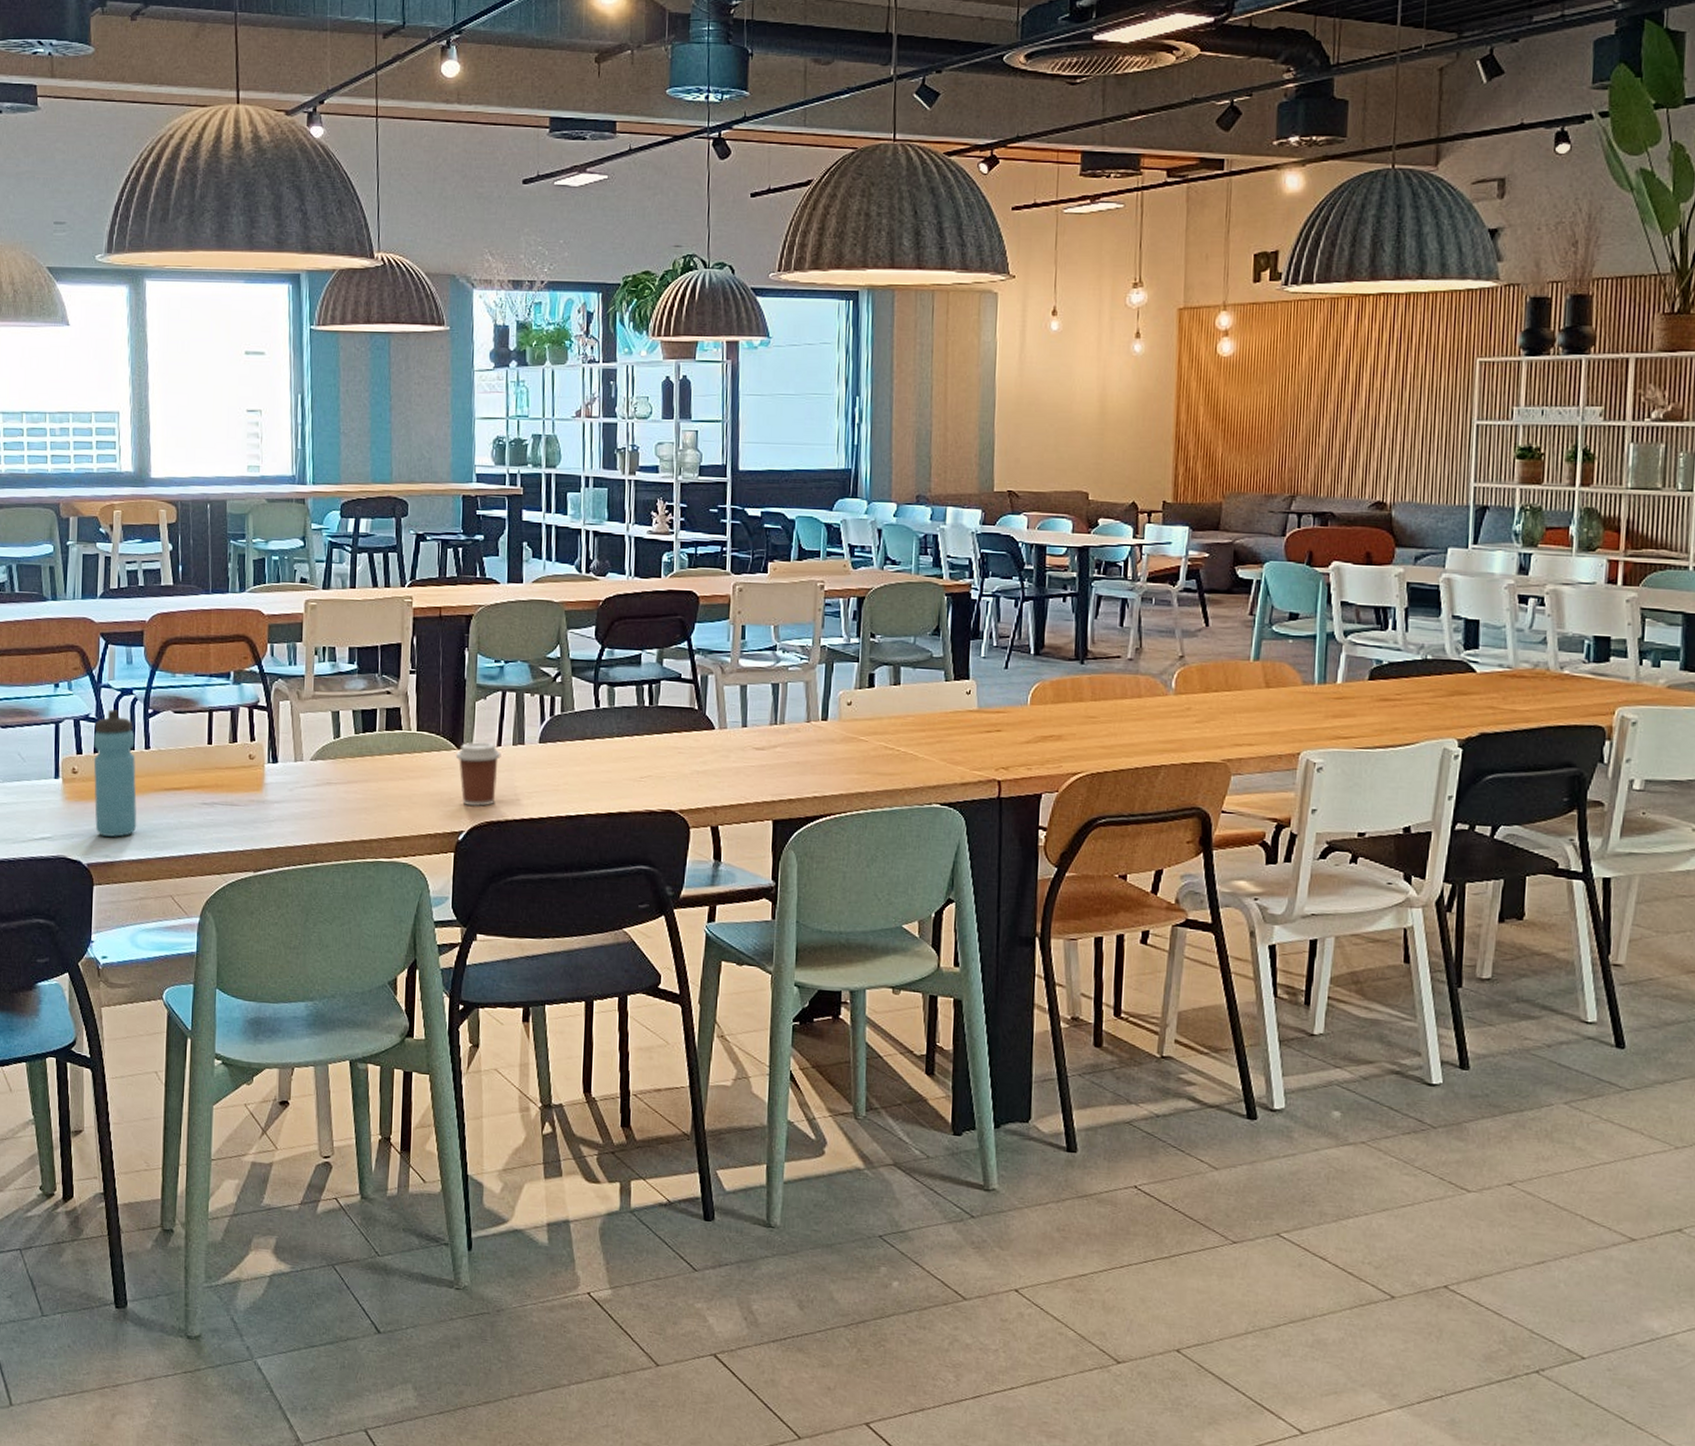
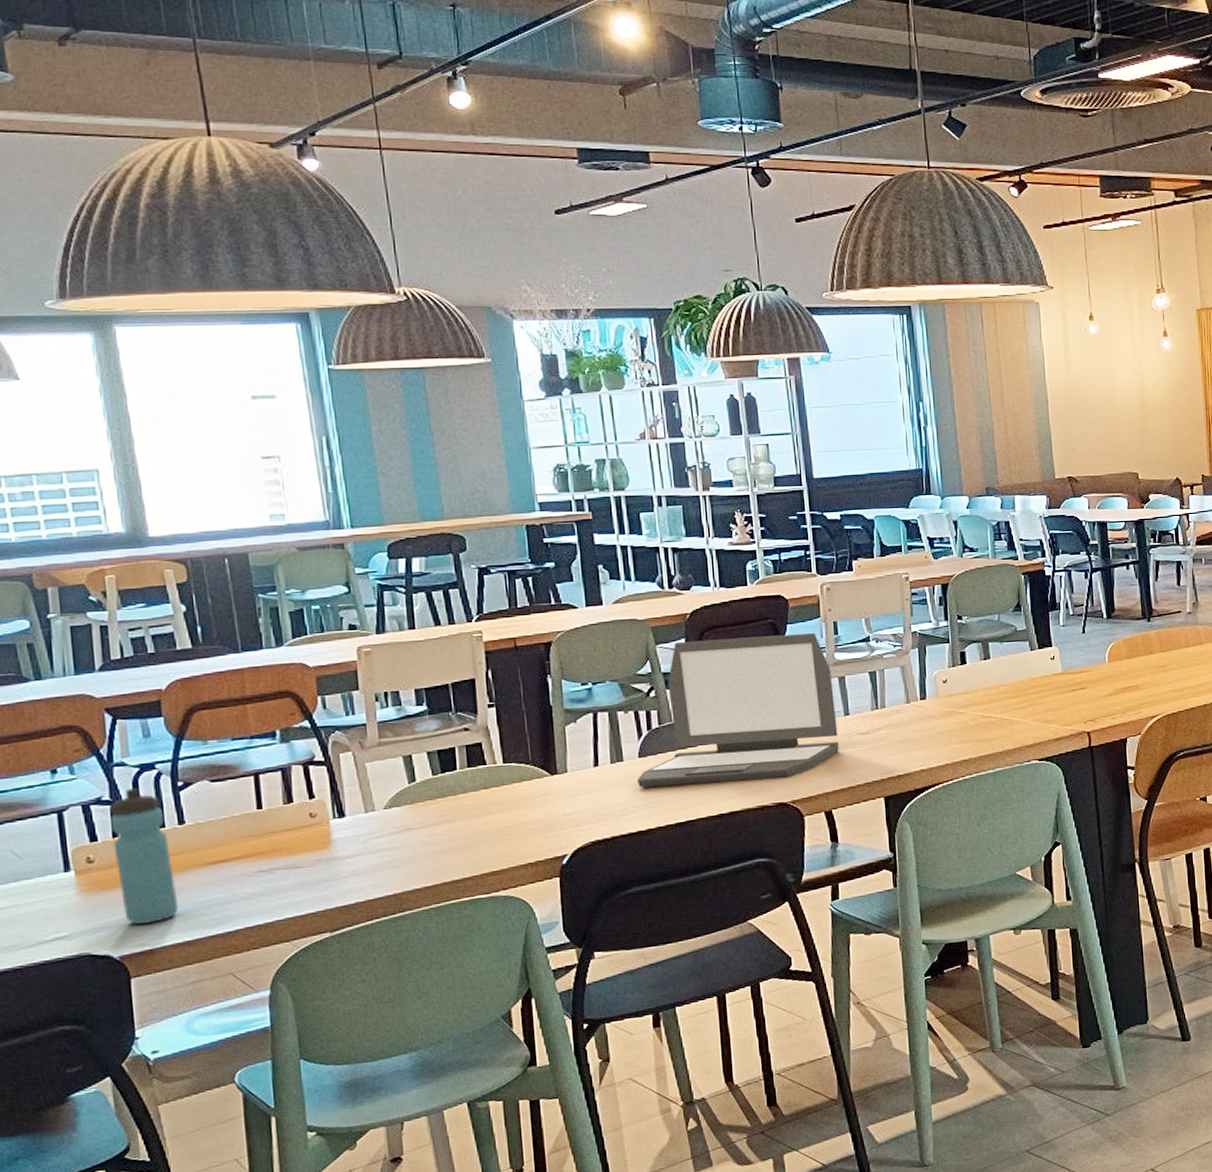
coffee cup: present [456,741,501,807] -> none [550,764,600,830]
laptop: none [535,629,734,784] -> present [637,632,839,787]

